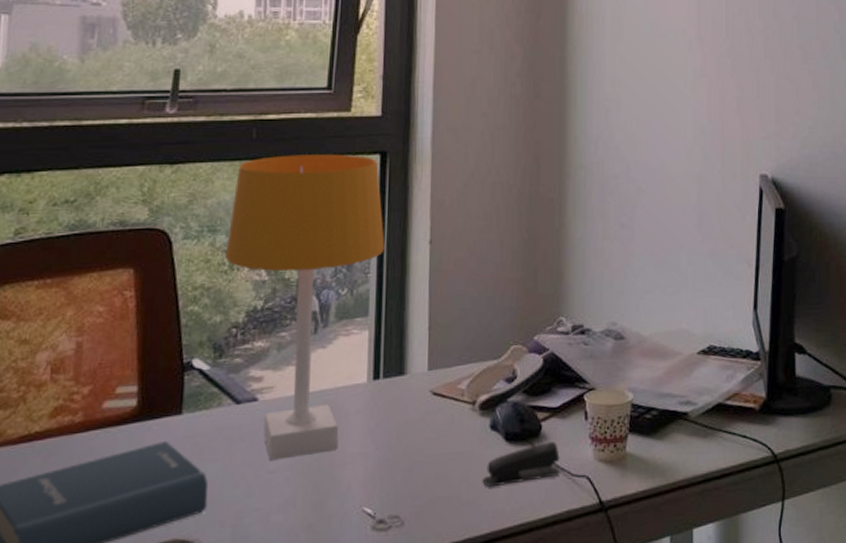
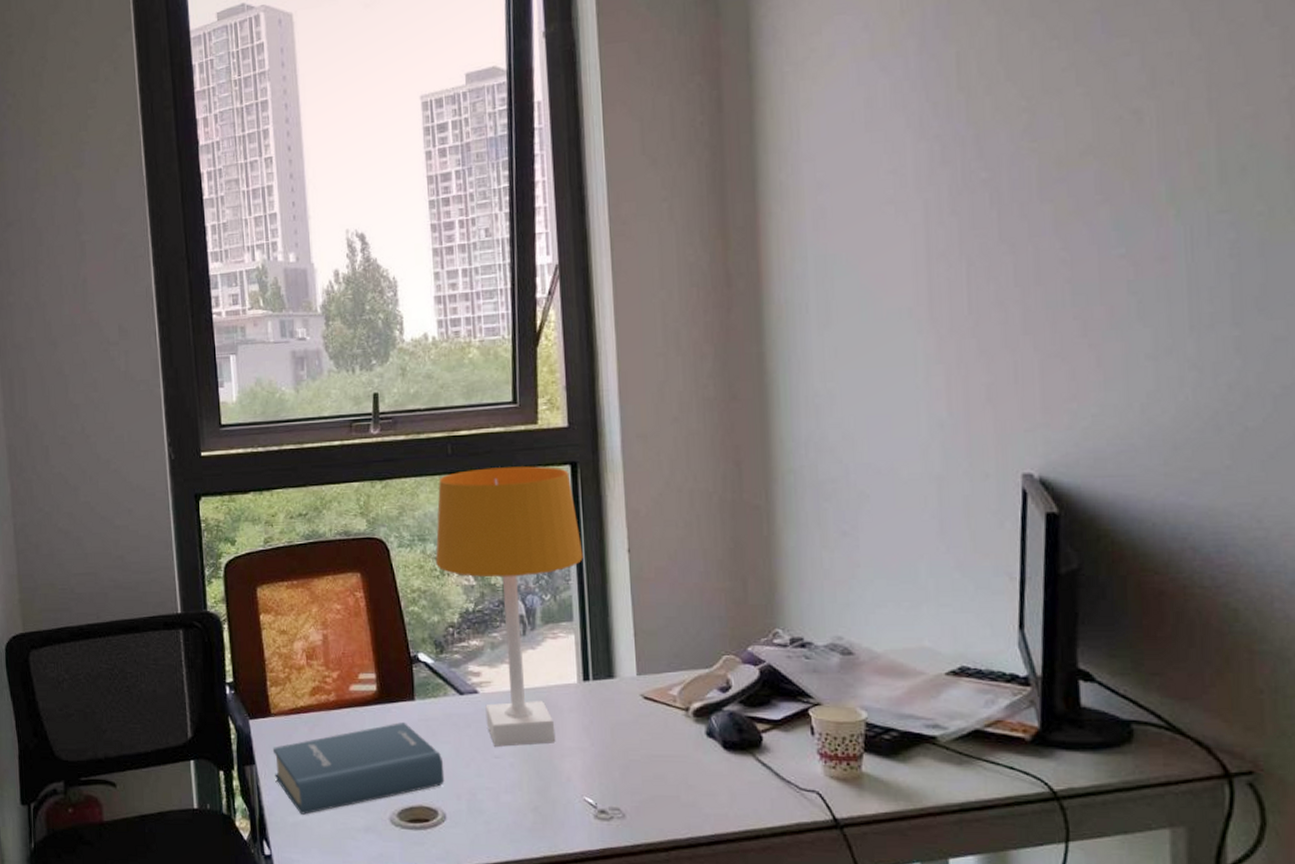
stapler: present [482,441,561,487] -> none [701,754,787,791]

